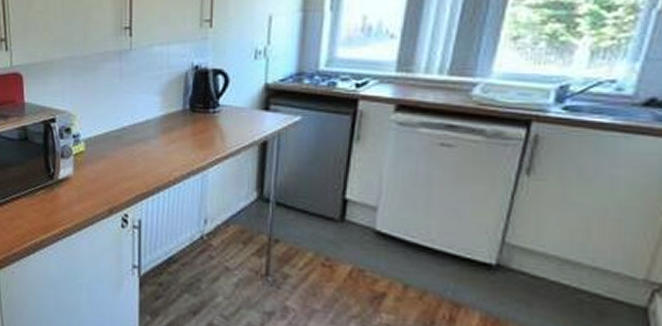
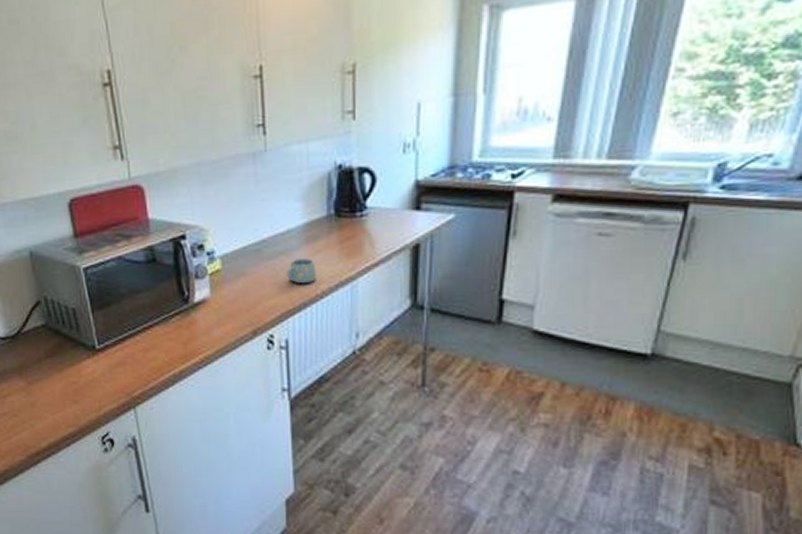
mug: none [143,147,171,170] -> present [287,258,317,284]

